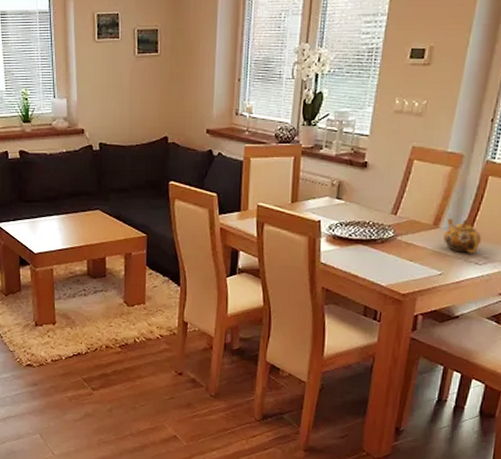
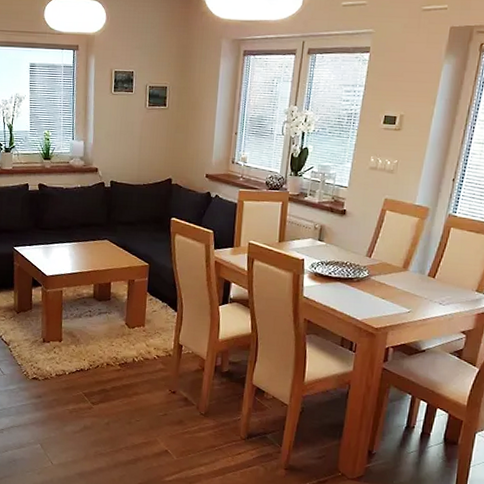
teapot: present [443,219,482,253] -> none [411,263,445,294]

